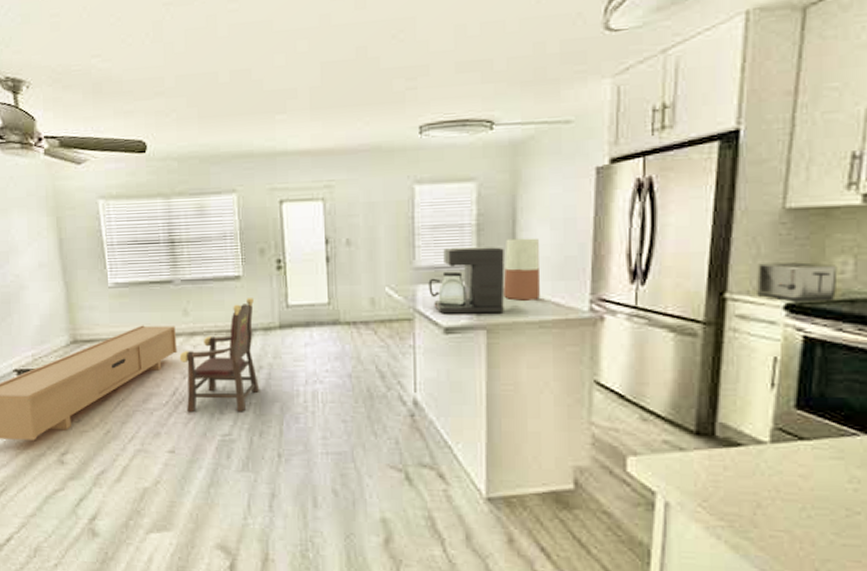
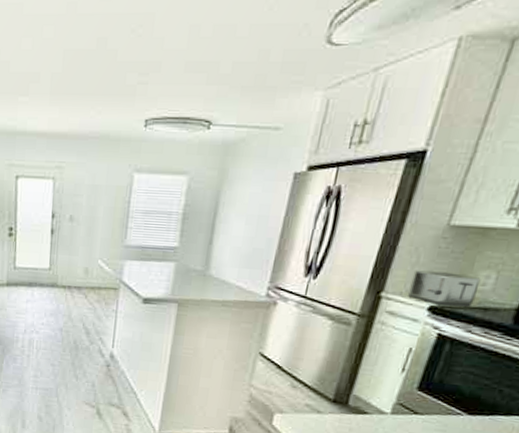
coffee maker: present [428,247,505,314] -> none [134,232,203,291]
vase: present [503,238,540,301] -> none [196,228,234,283]

